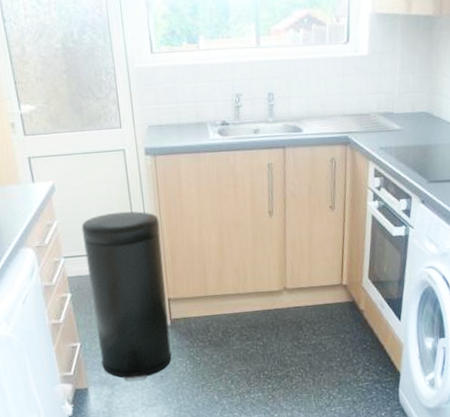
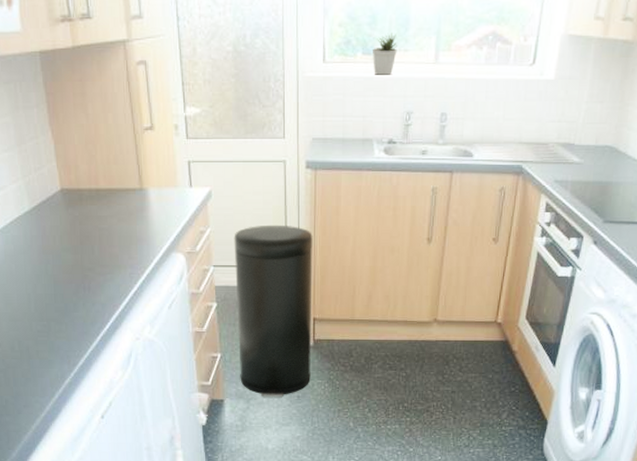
potted plant: none [197,22,221,62] -> present [373,33,397,75]

